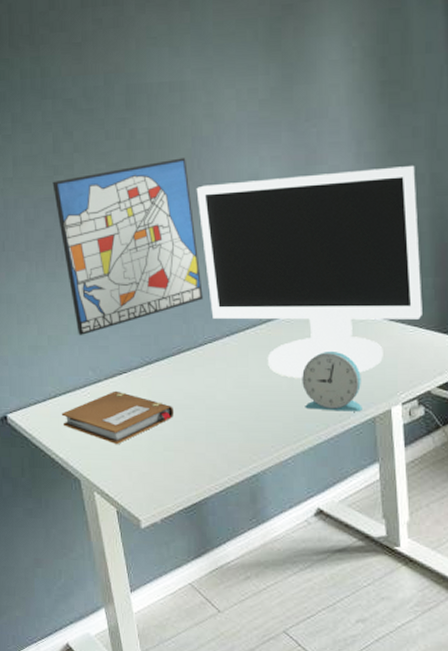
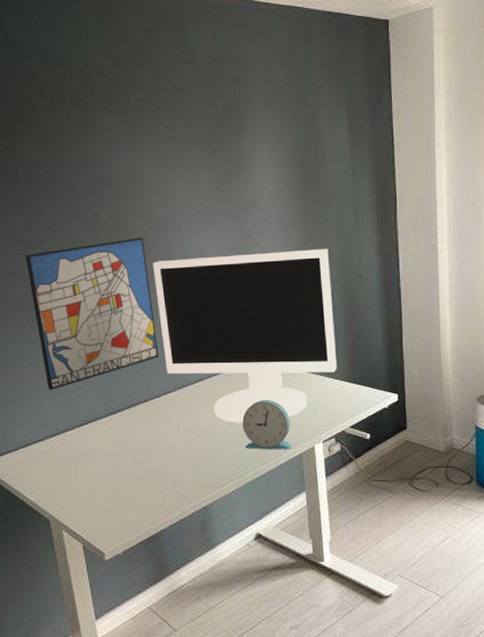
notebook: present [61,390,175,444] -> none [32,438,135,486]

